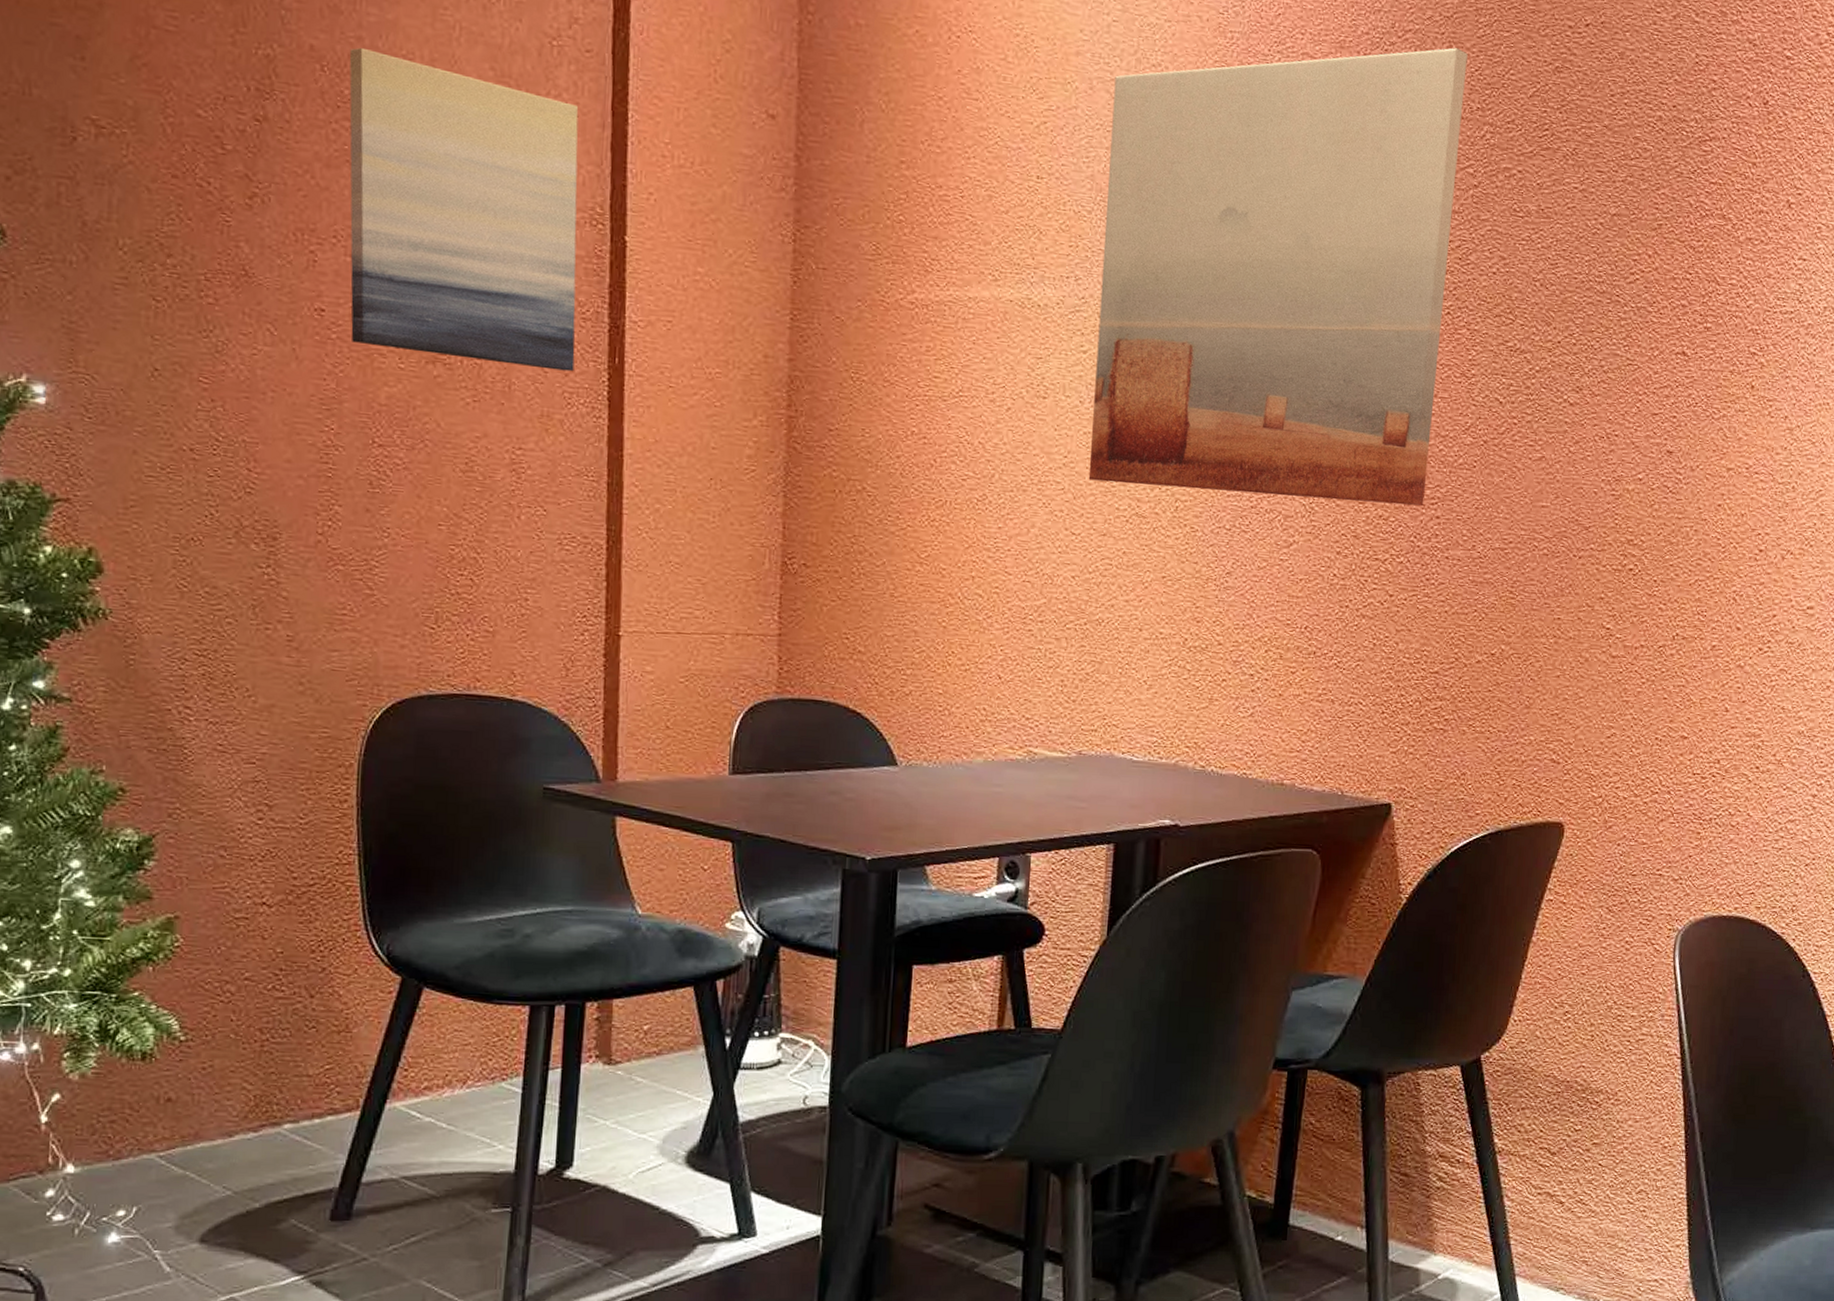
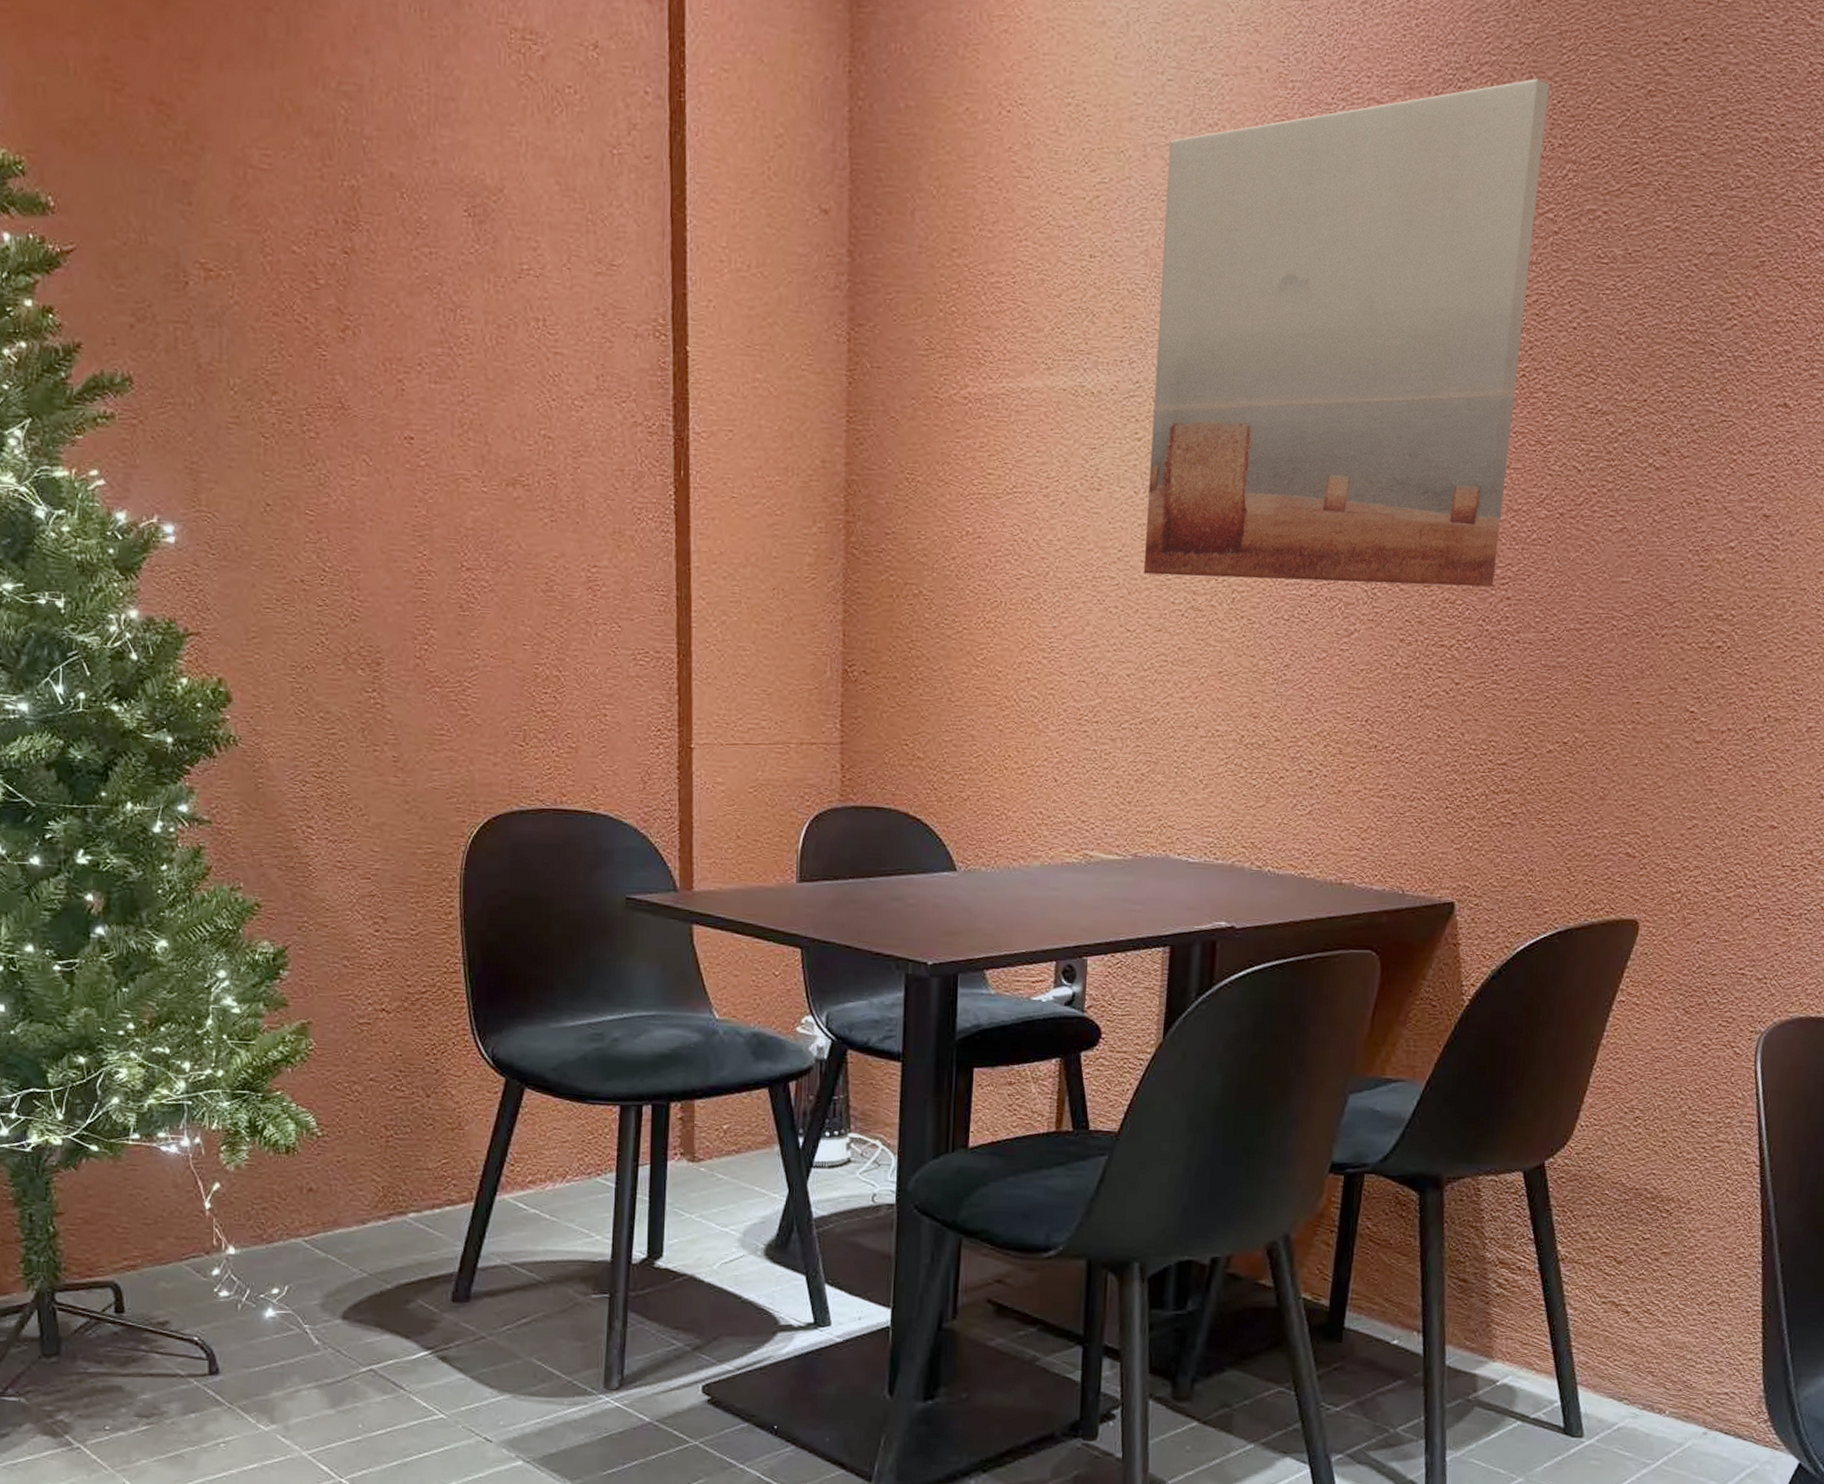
wall art: present [349,47,579,372] -> none [426,171,643,487]

